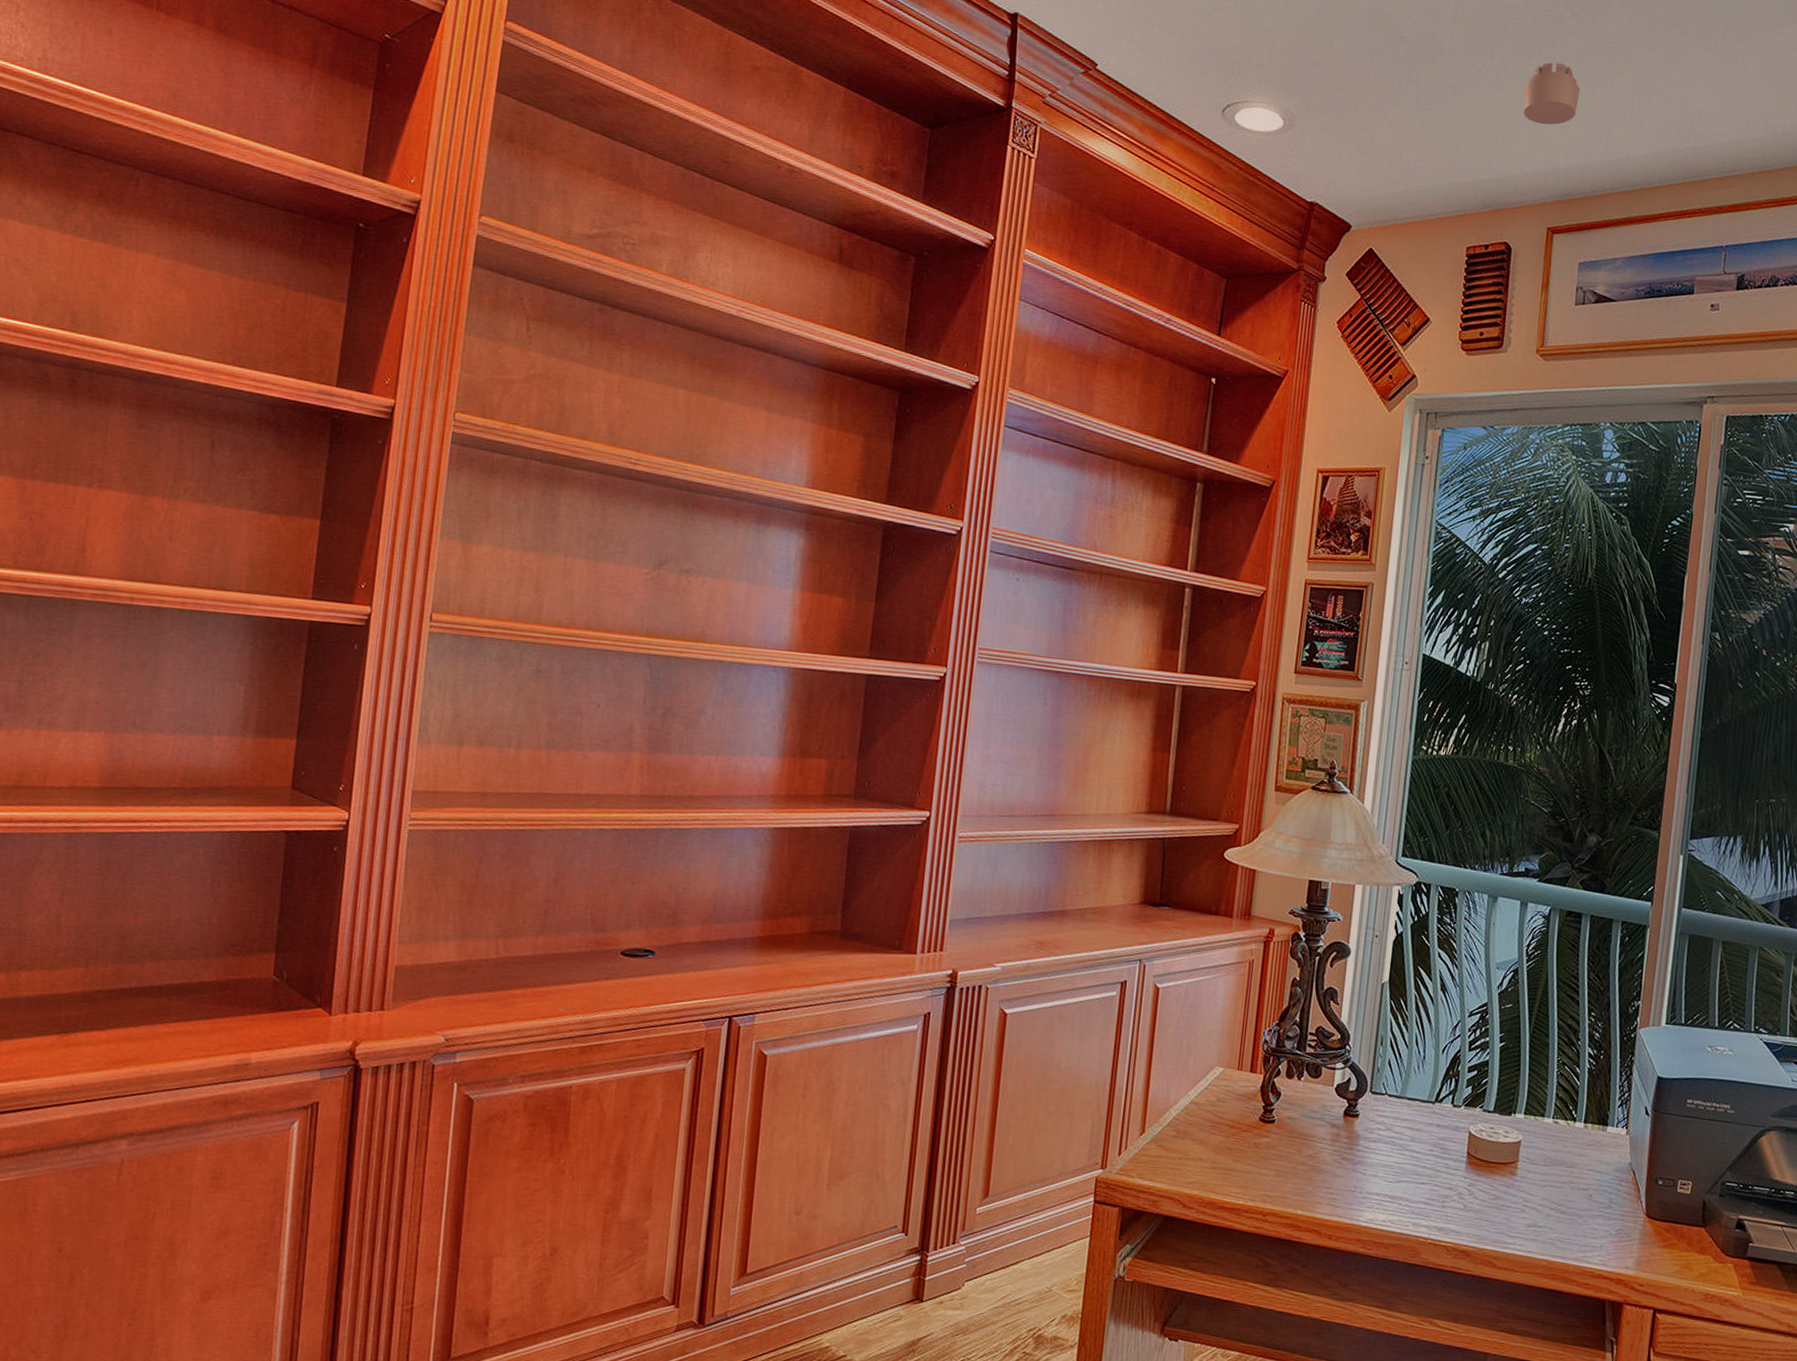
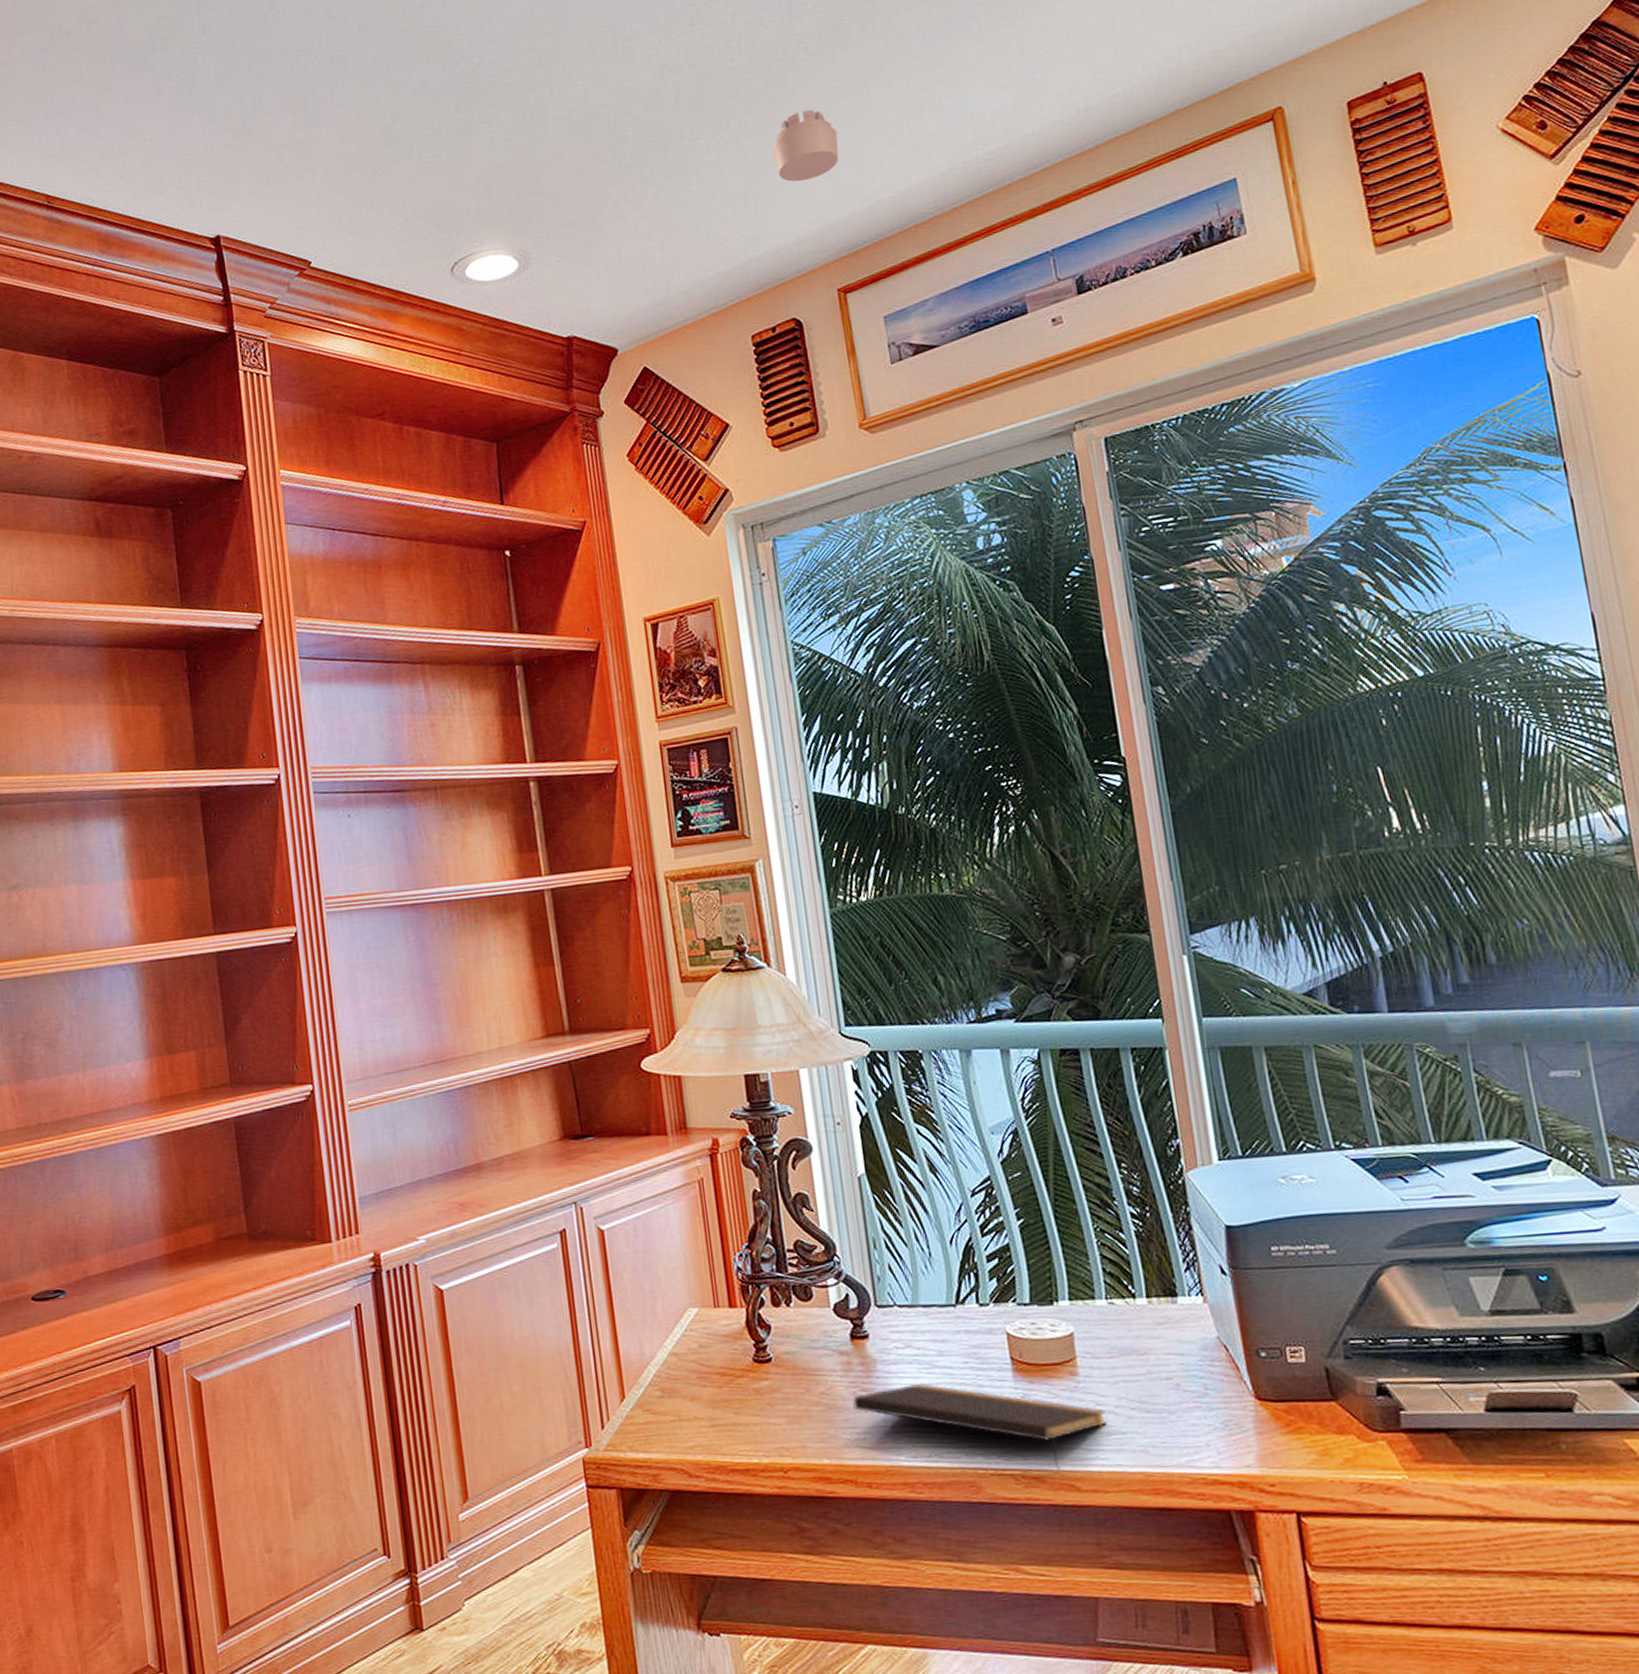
notepad: none [1332,1160,1530,1249] -> present [853,1382,1107,1471]

